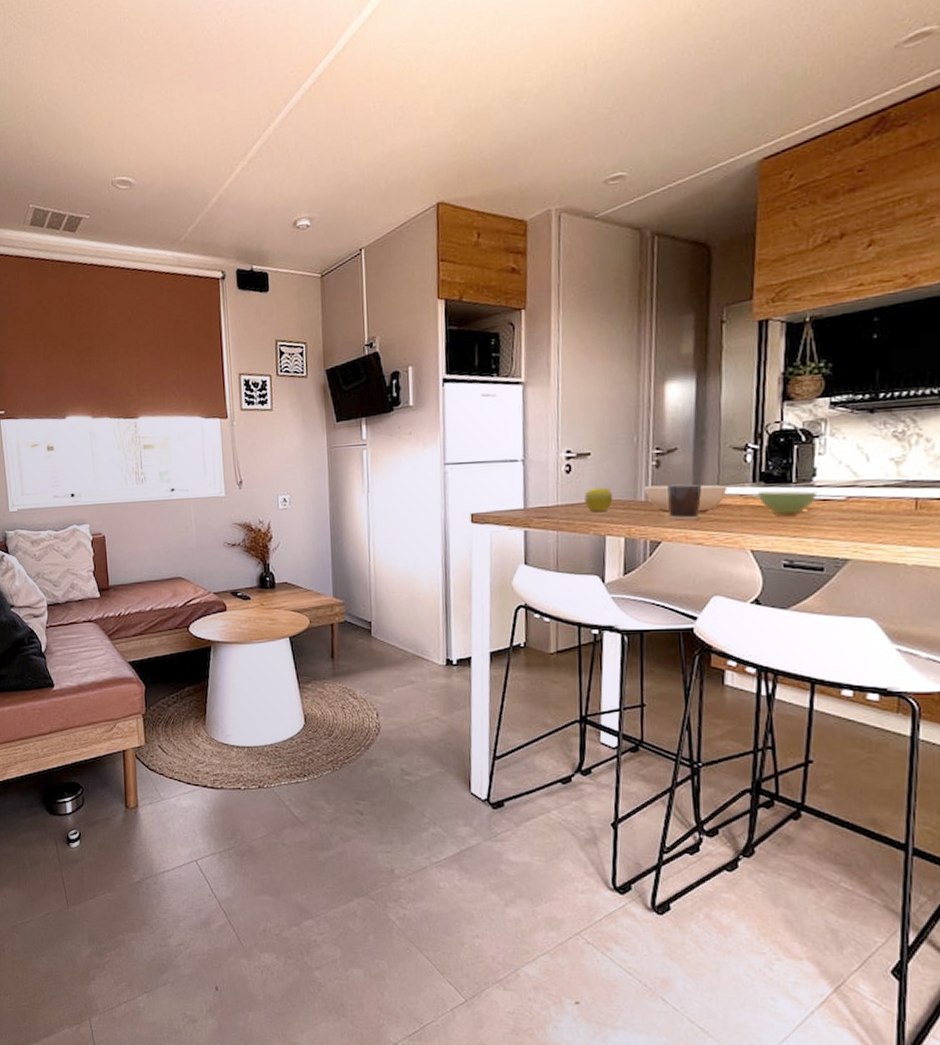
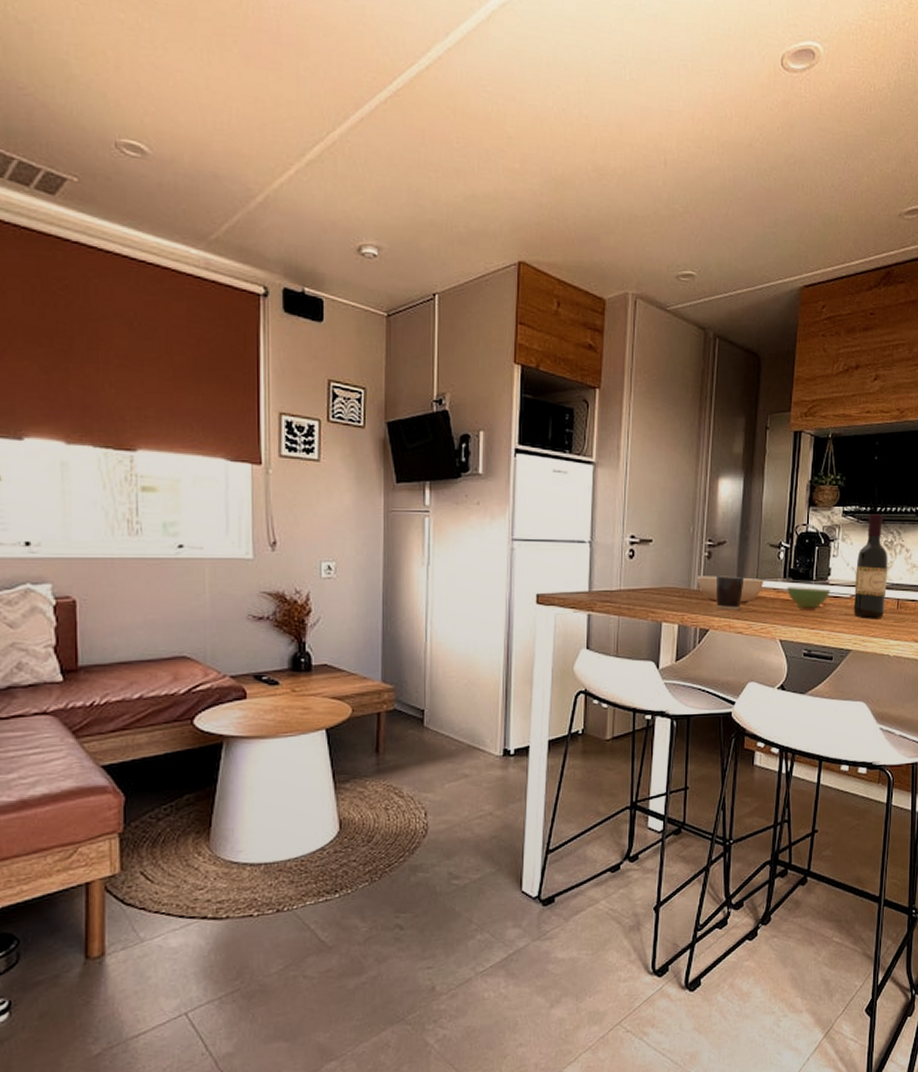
fruit: present [584,486,613,513] -> none [645,573,670,599]
wine bottle: none [850,401,900,524] -> present [853,514,888,619]

